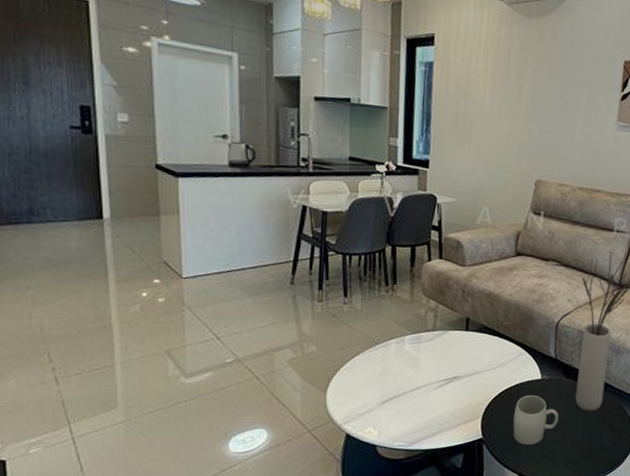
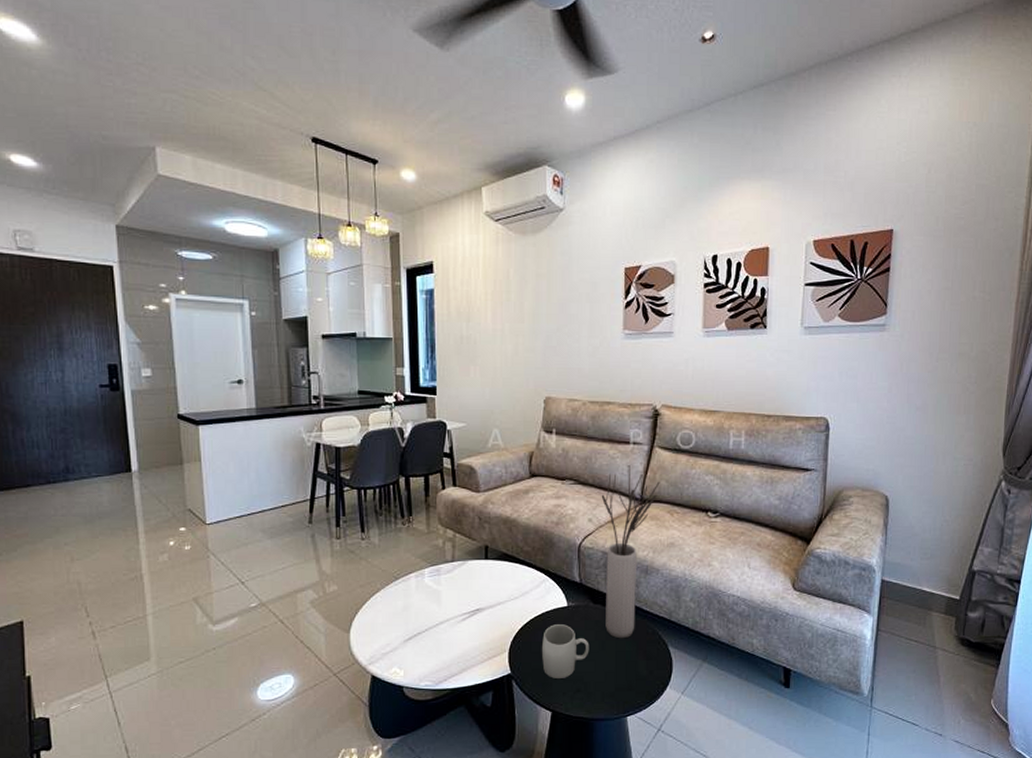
kettle: present [227,141,257,170] -> none [242,385,271,413]

